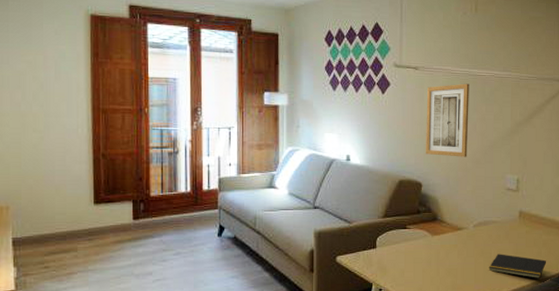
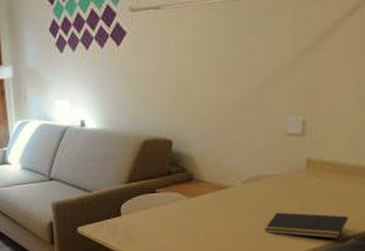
wall art: present [426,83,469,157] -> none [173,12,231,107]

